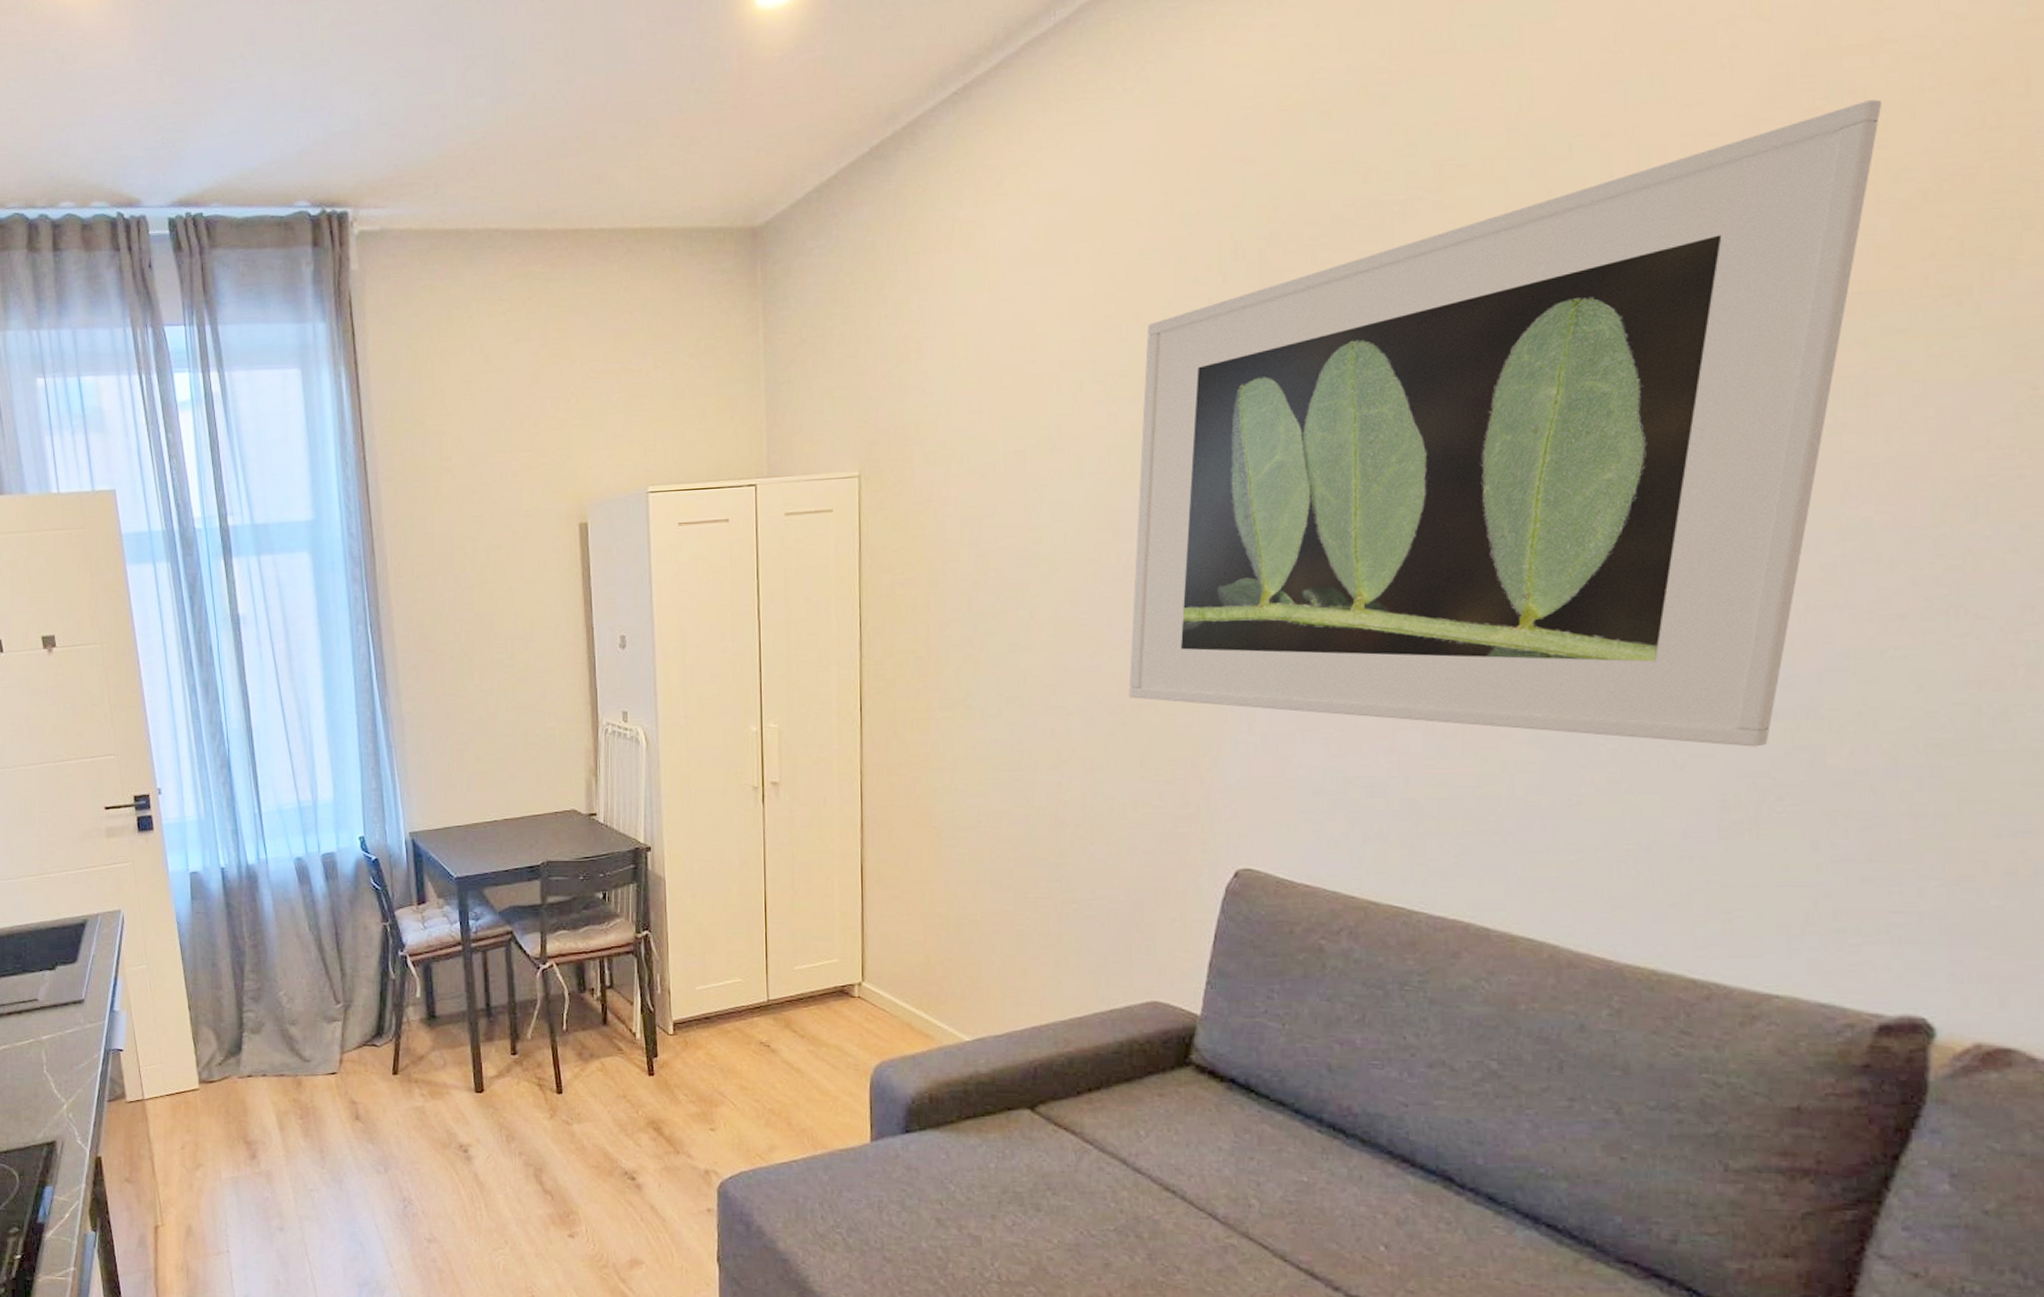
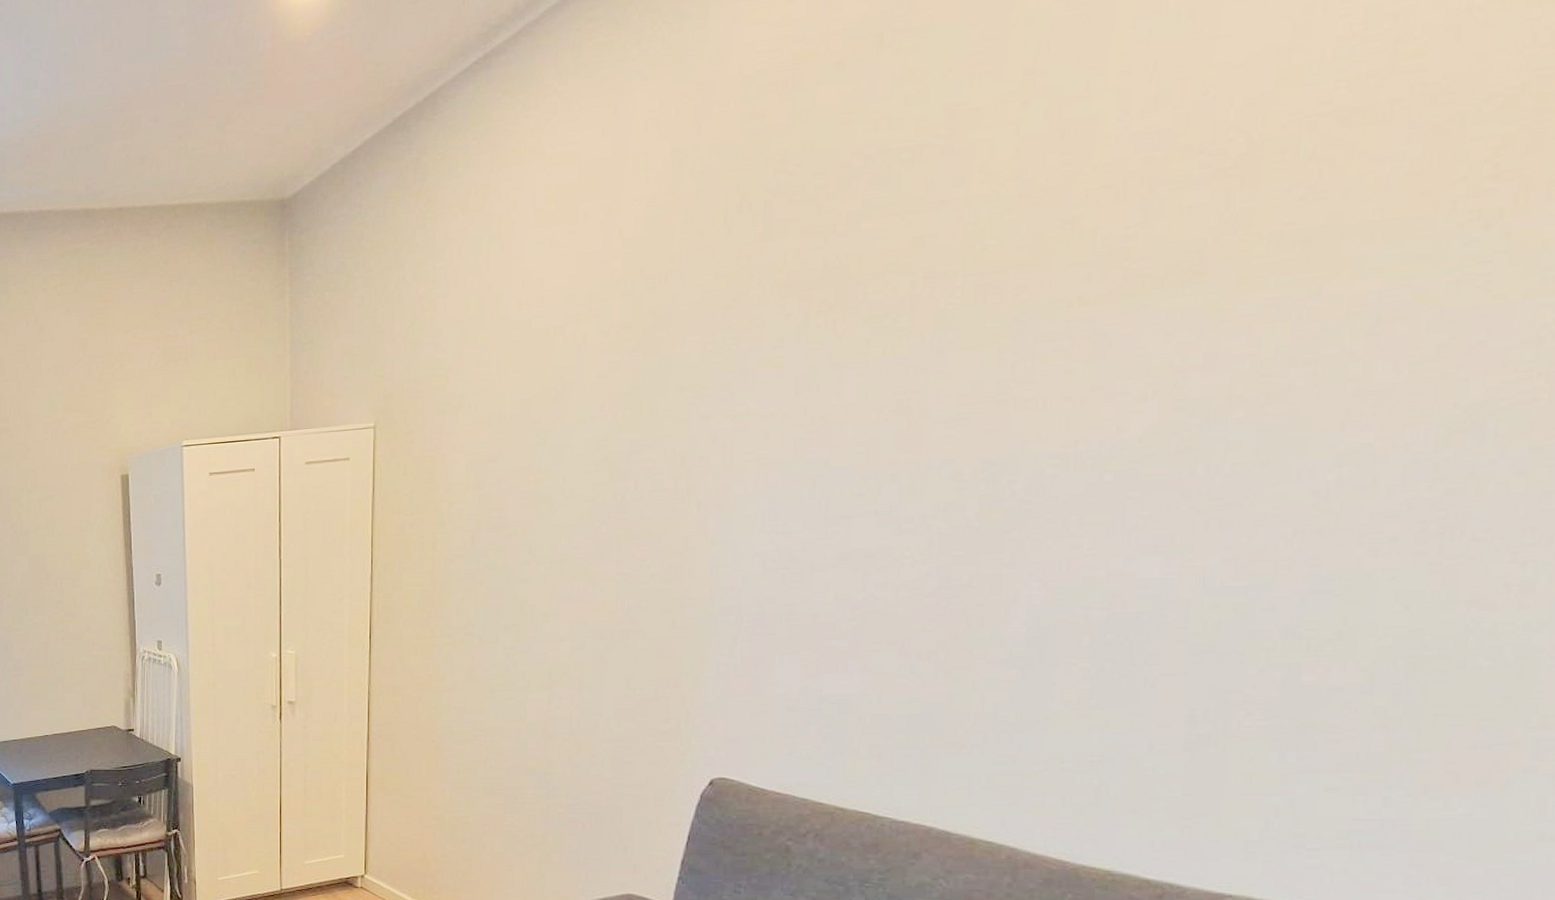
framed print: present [1129,99,1881,747] -> none [618,22,1424,666]

